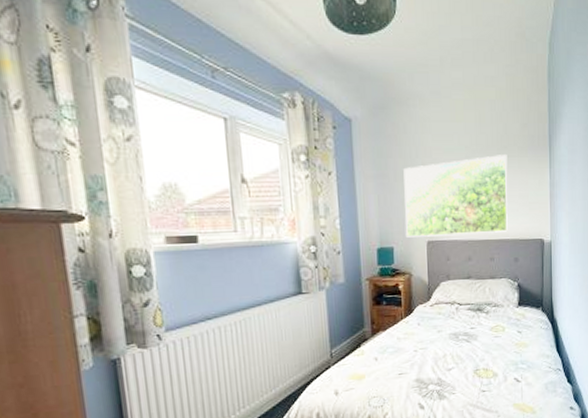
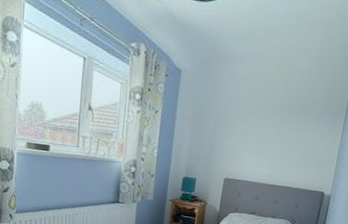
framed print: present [403,155,508,238] -> none [207,115,307,181]

